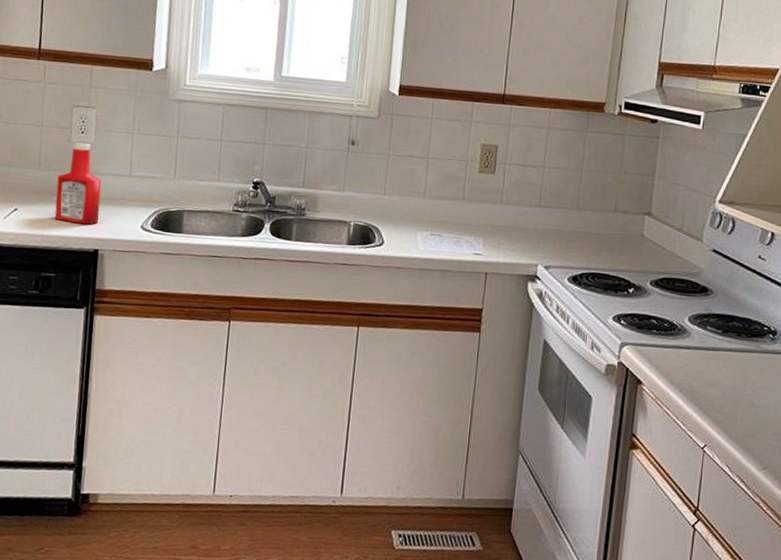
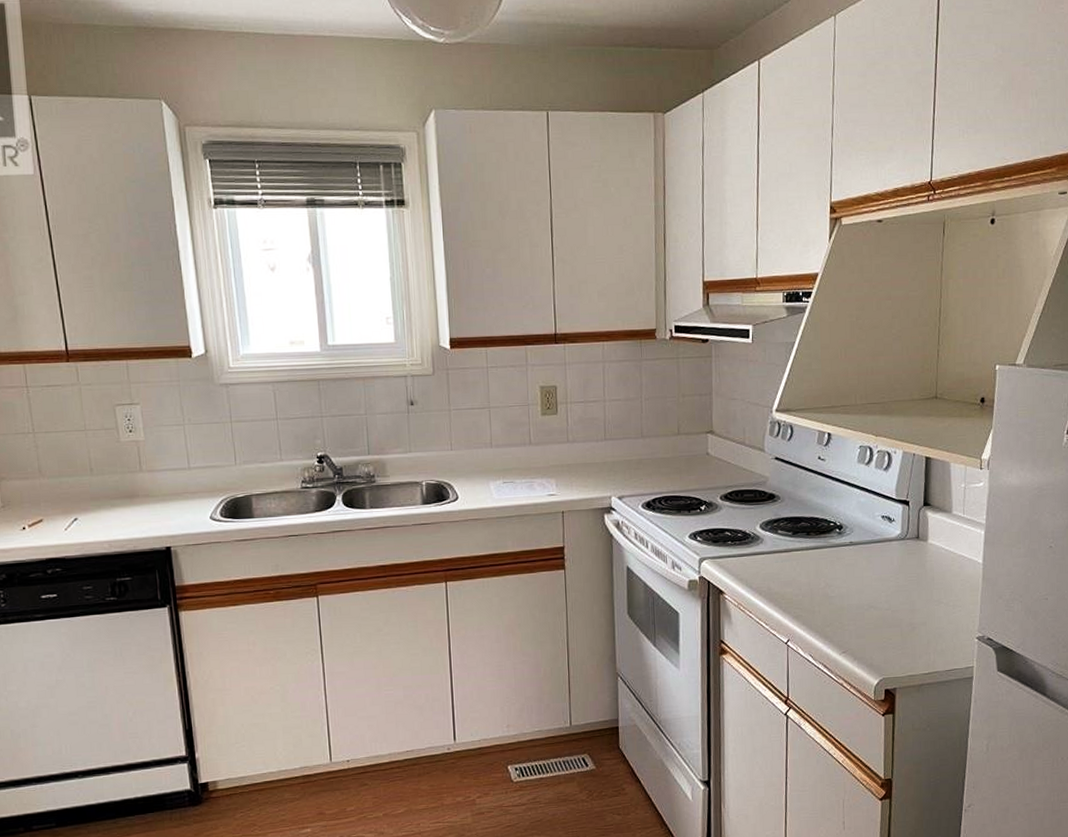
ketchup bottle: present [54,142,101,225] -> none [113,442,166,524]

